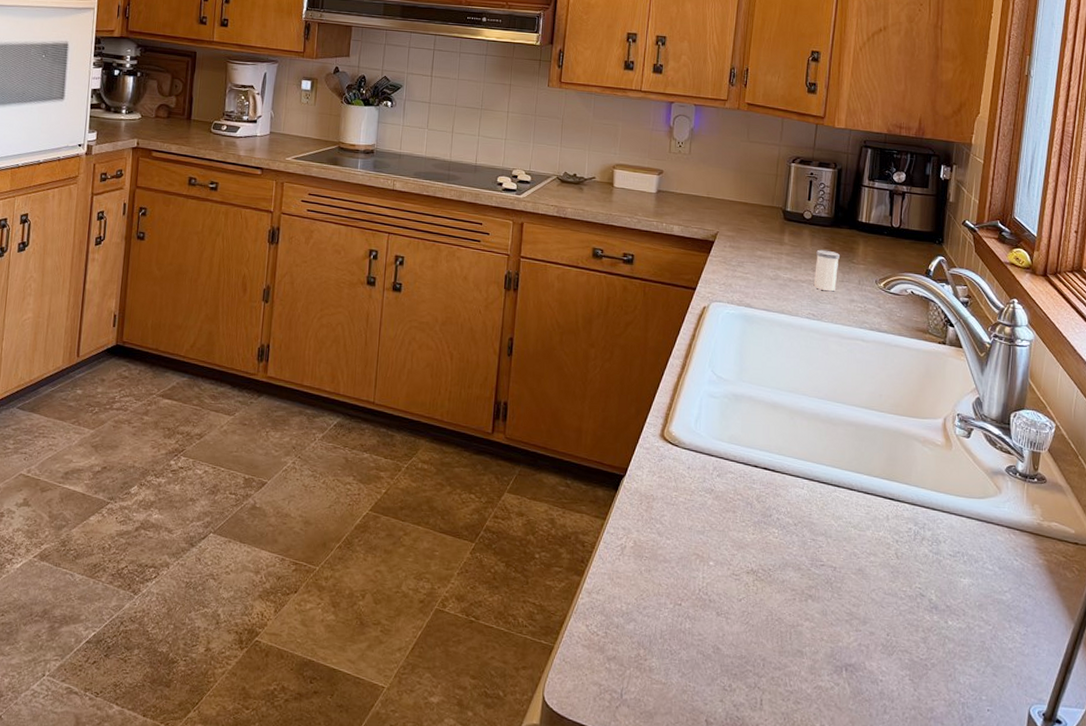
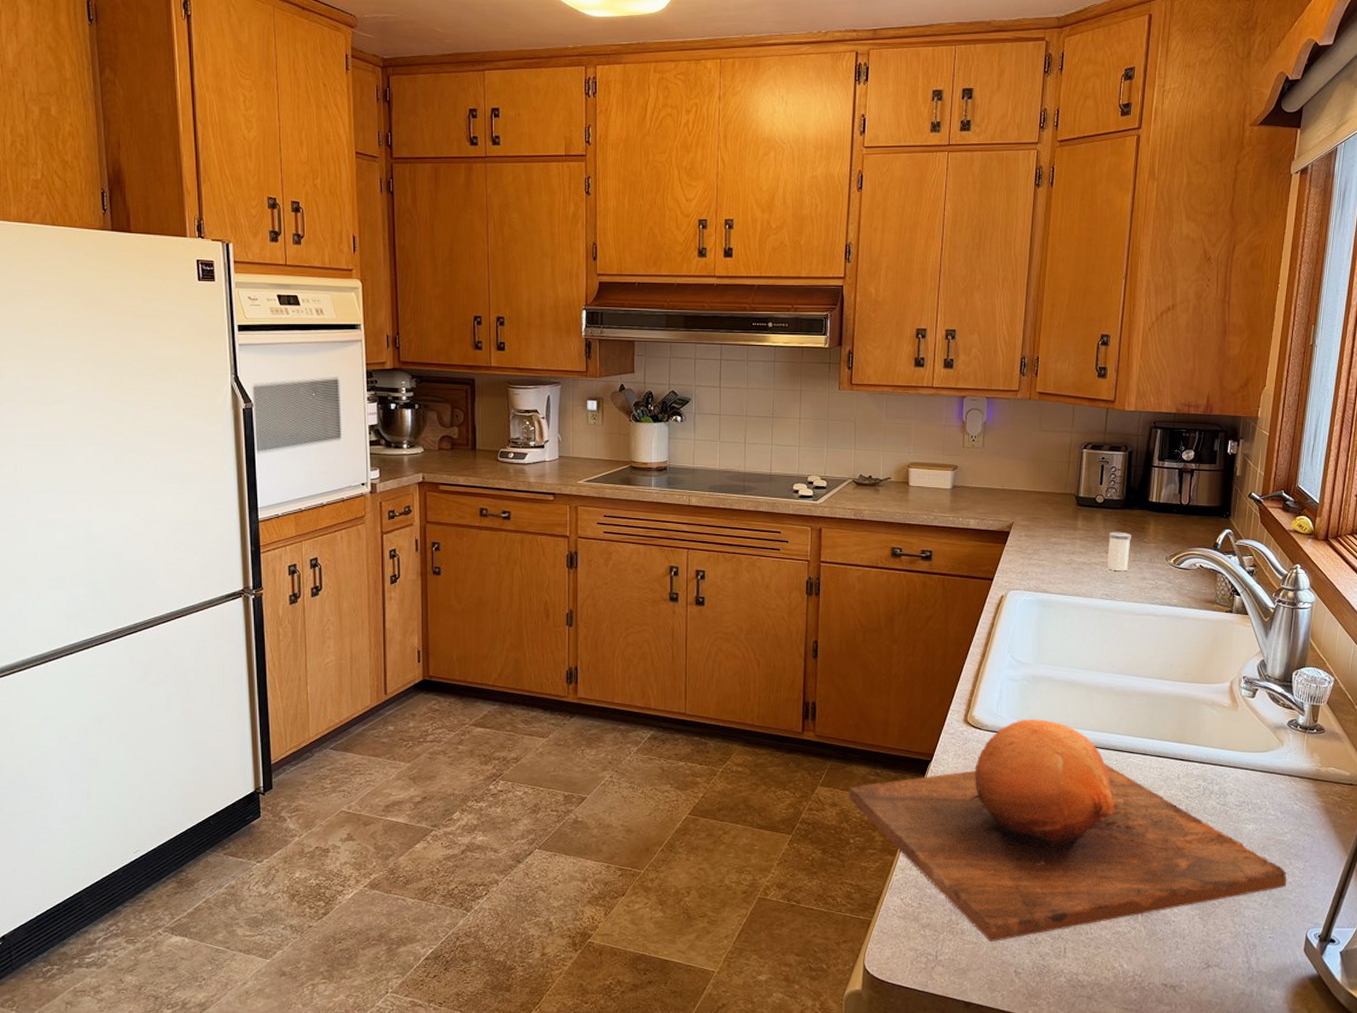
chopping board: none [536,440,1007,684] -> present [848,719,1287,942]

